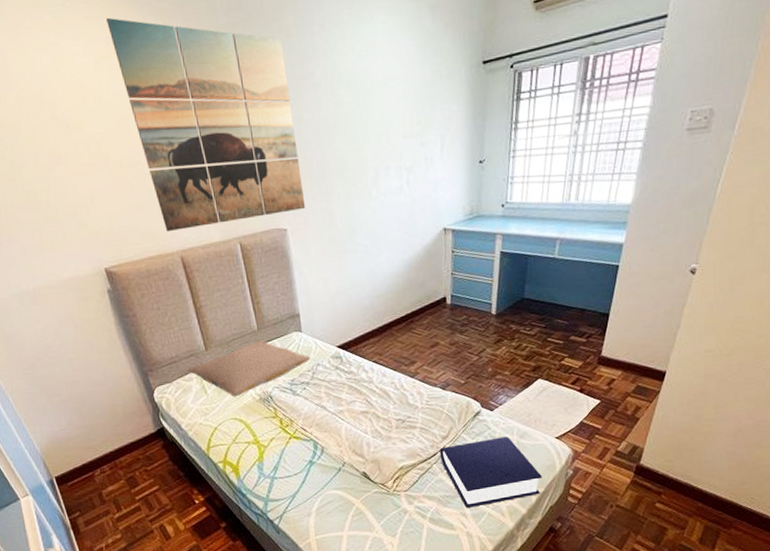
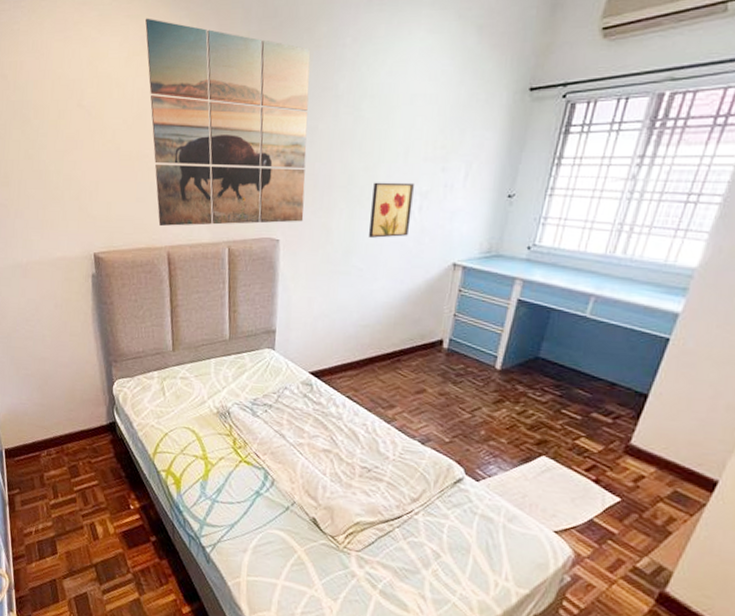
pillow: present [187,340,311,397] -> none [151,350,279,406]
wall art: none [363,159,402,215] -> present [369,182,414,238]
book: present [440,437,543,508] -> none [405,510,530,597]

